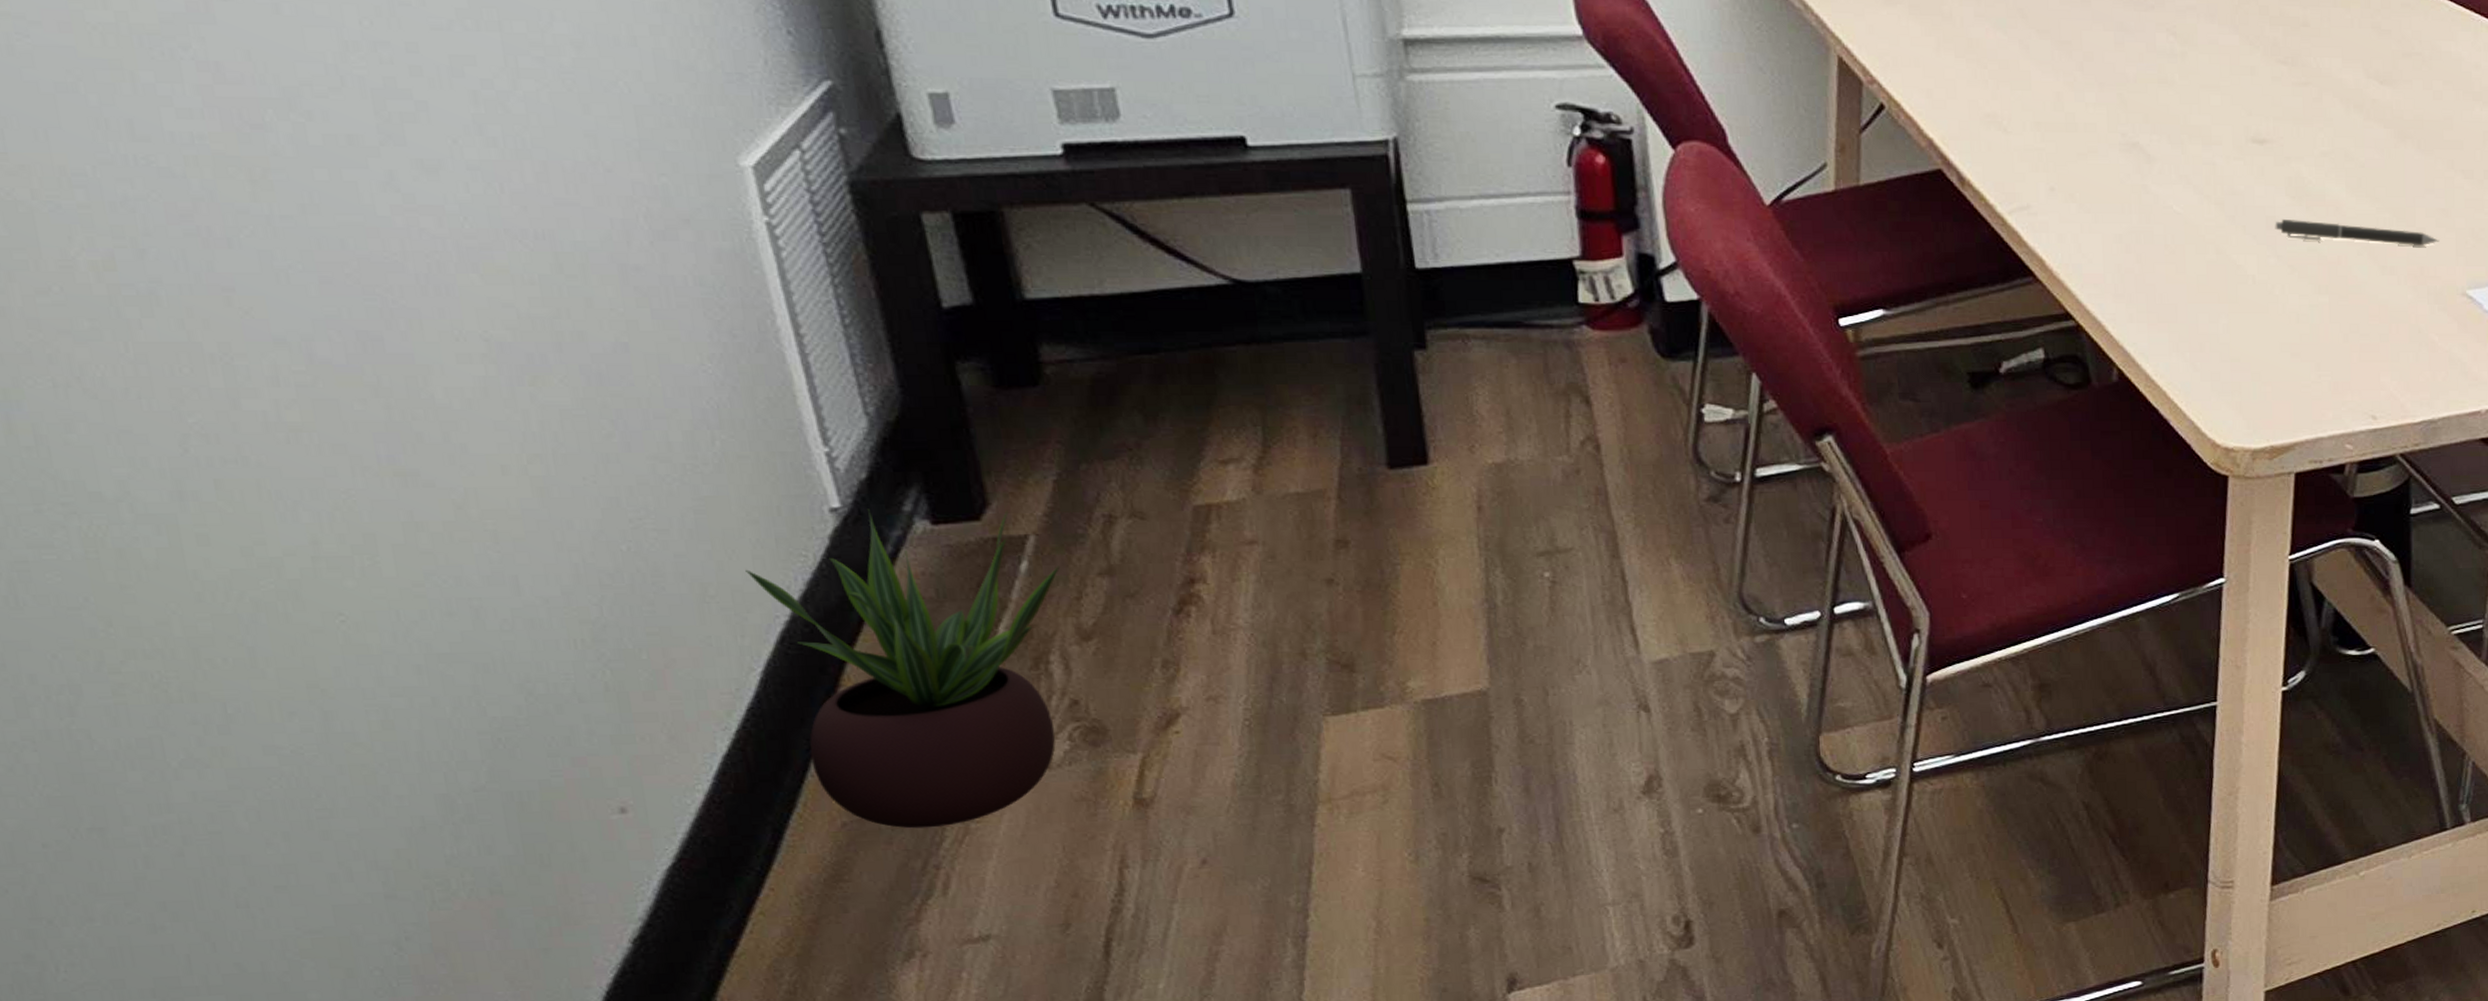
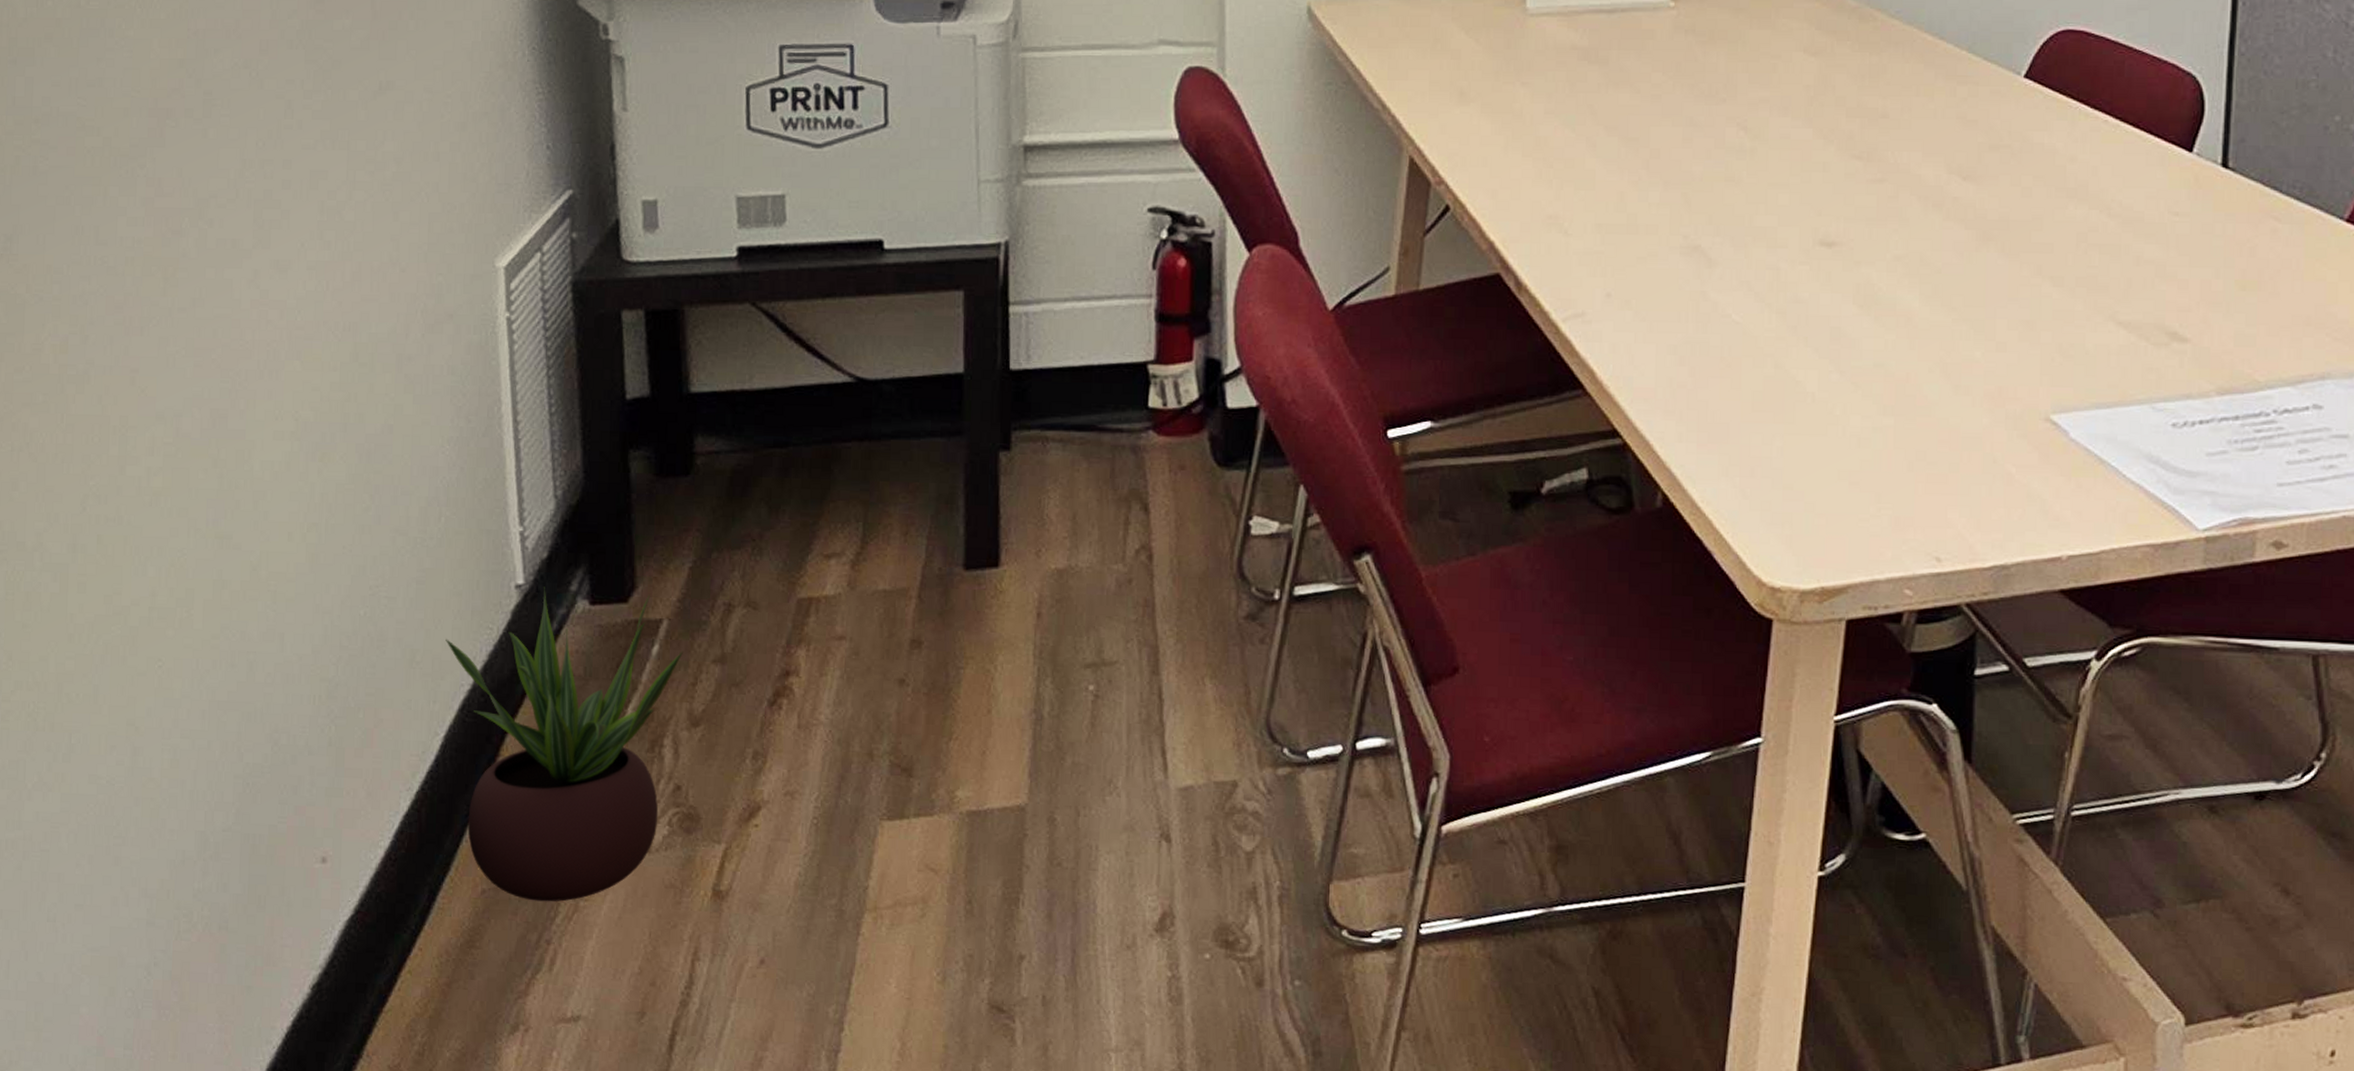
pen: present [2275,218,2440,247] -> none [1839,330,2022,364]

